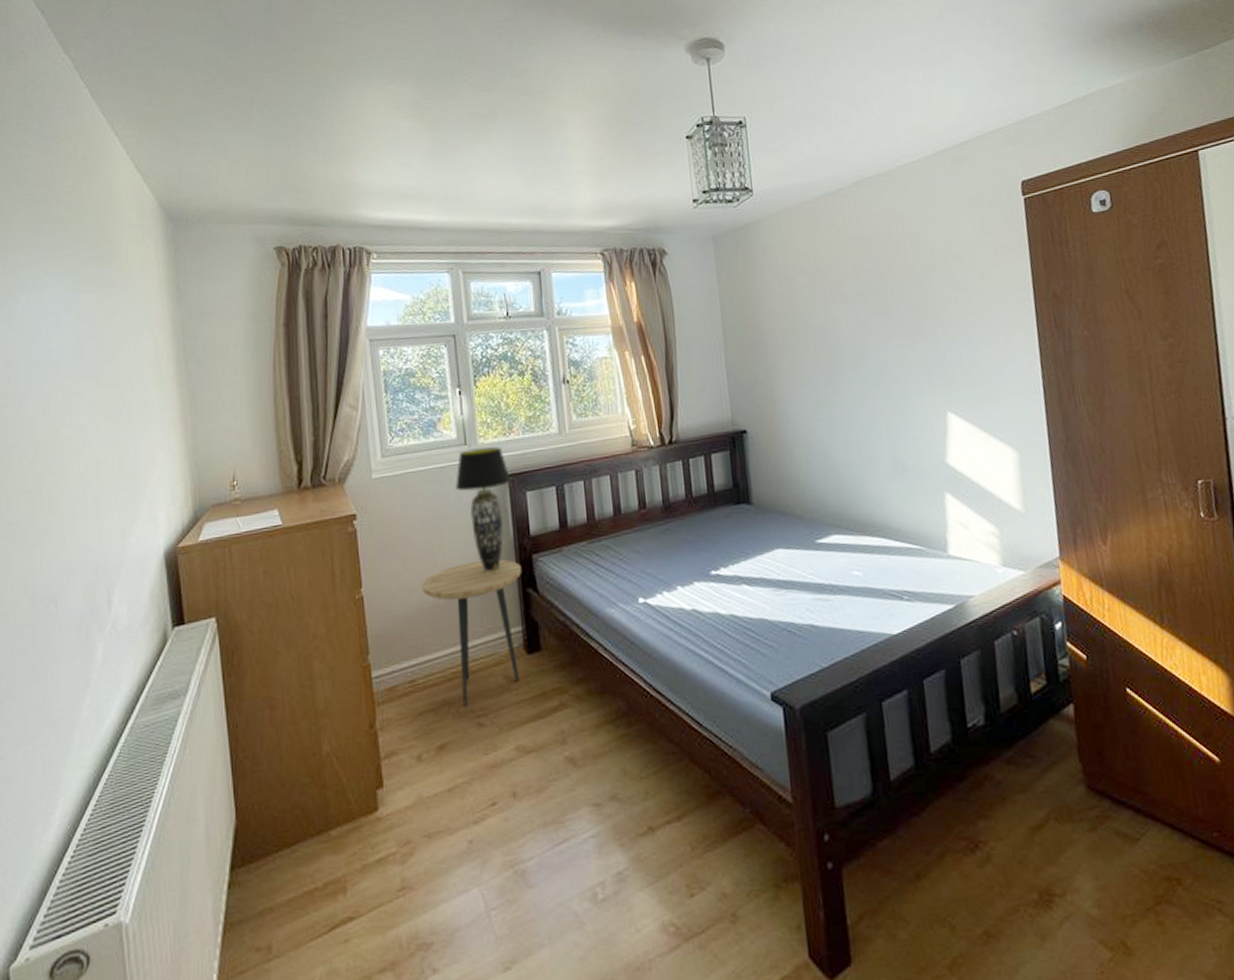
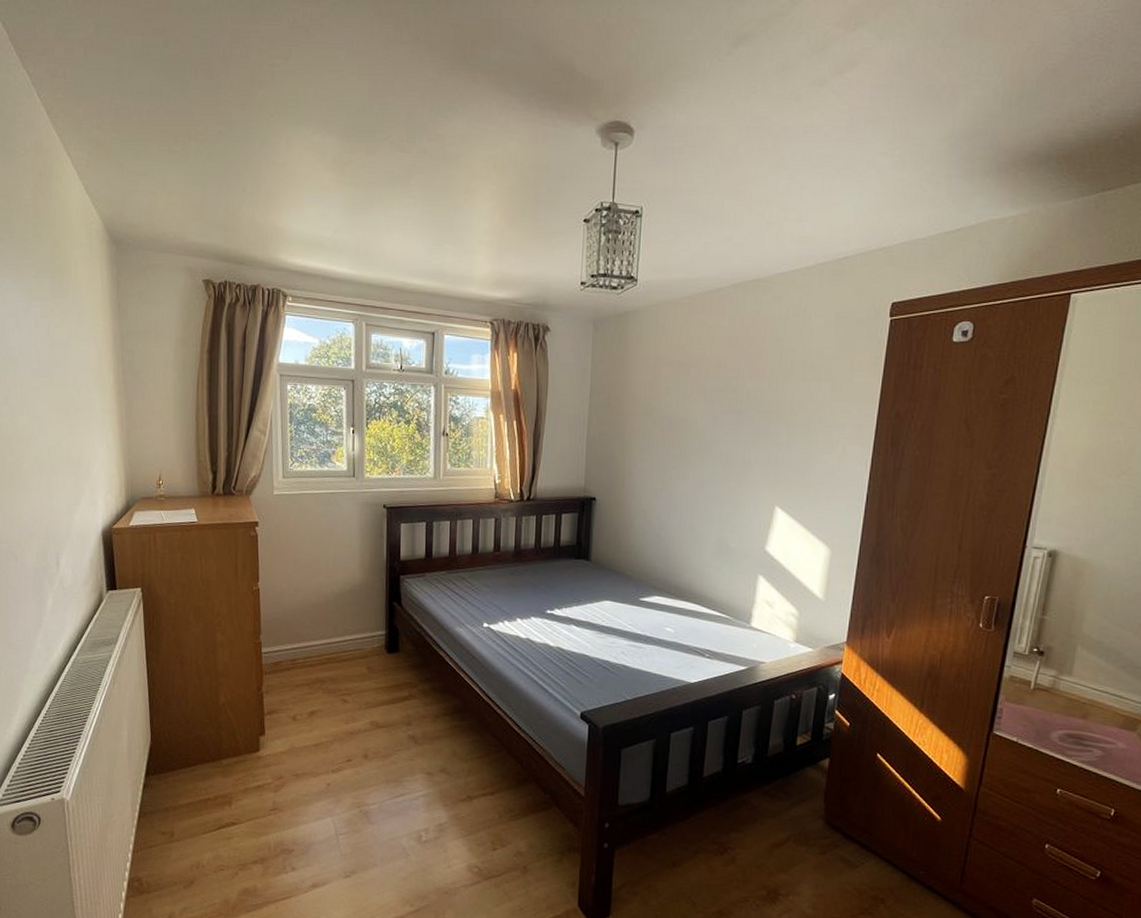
side table: present [421,559,522,707] -> none [307,574,391,686]
table lamp: present [456,446,511,572] -> none [342,481,389,584]

